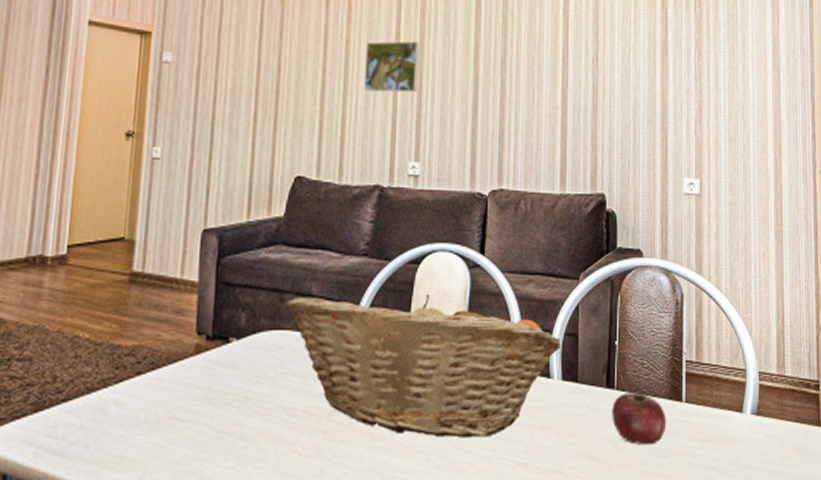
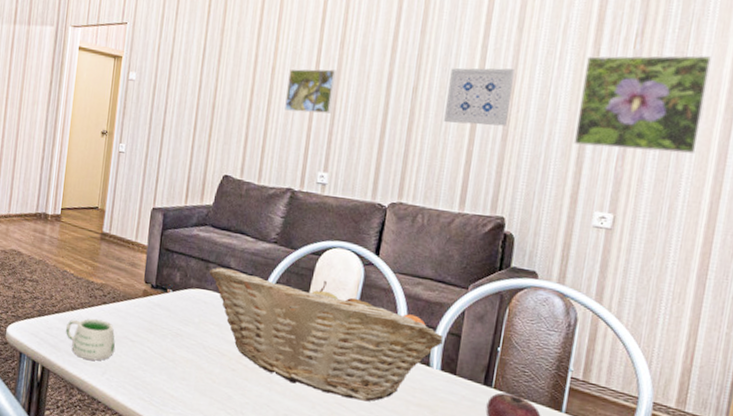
mug: none [79,399,157,463] -> present [66,318,115,361]
wall art: none [536,34,596,96] -> present [444,68,514,126]
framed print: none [656,17,757,113] -> present [573,54,711,154]

